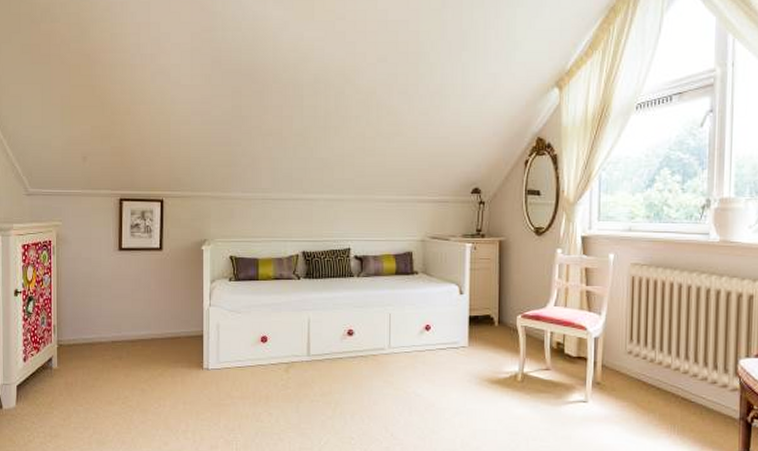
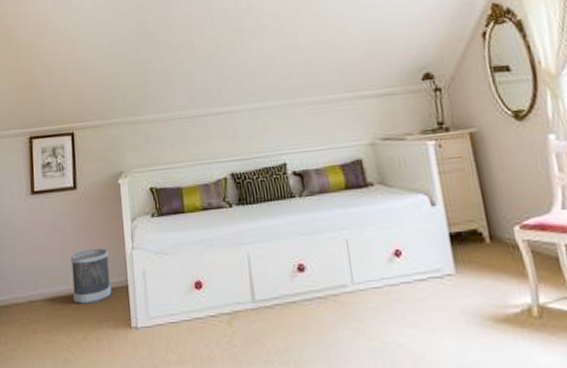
wastebasket: none [152,302,188,347] -> present [70,248,112,304]

